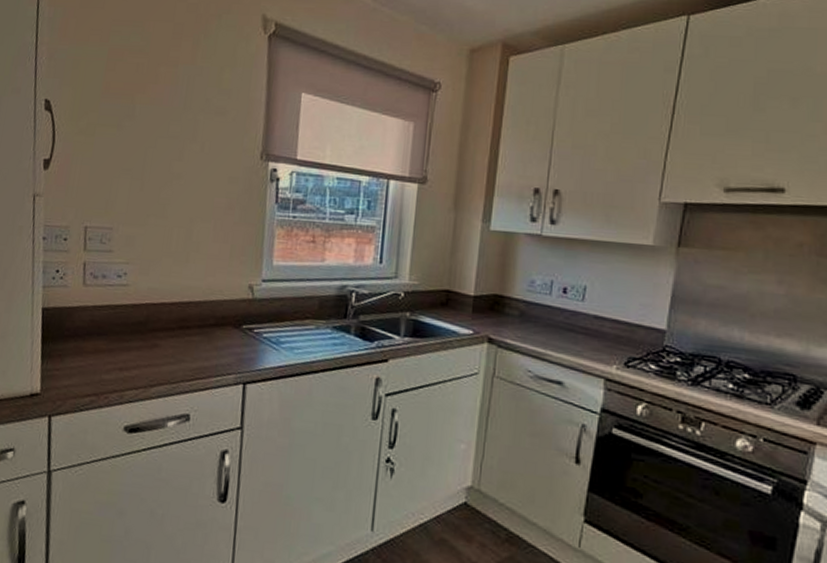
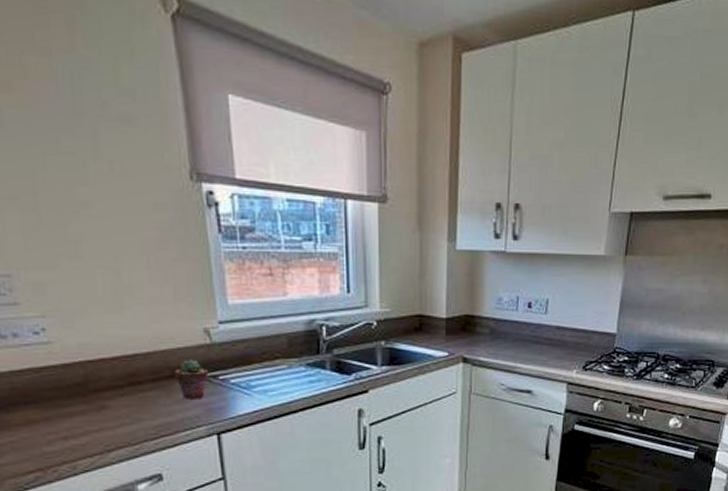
potted succulent: none [217,311,247,349] -> present [175,360,209,400]

